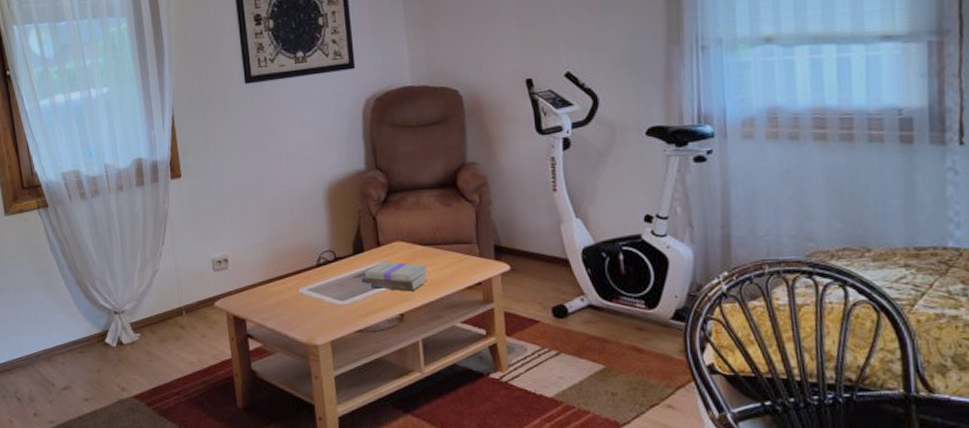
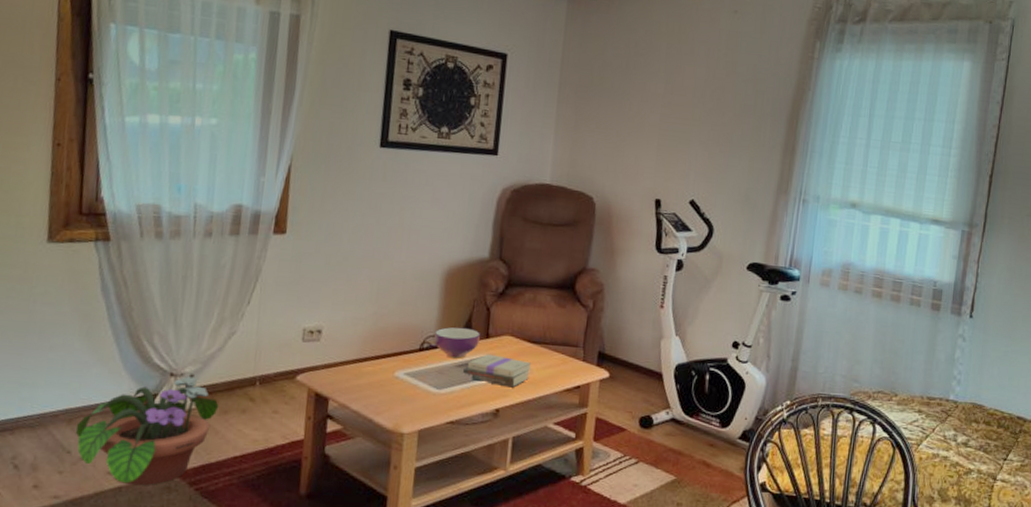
potted flower: none [54,309,157,409] -> present [75,372,219,486]
bowl: none [328,239,372,271] -> present [434,327,480,360]

